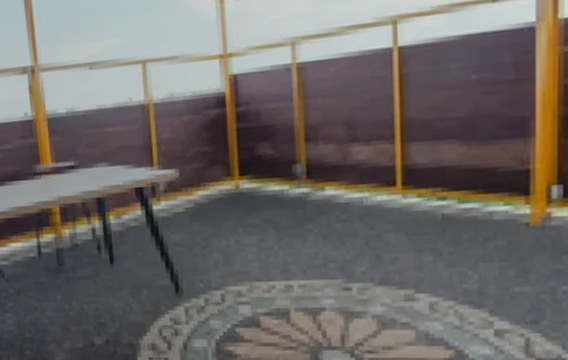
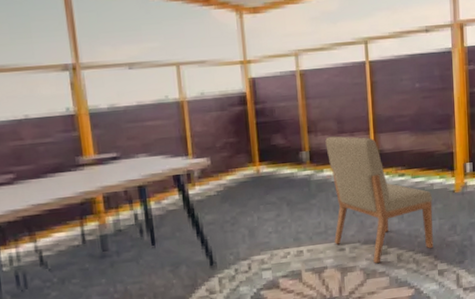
chair: none [329,145,492,311] -> present [325,136,433,263]

